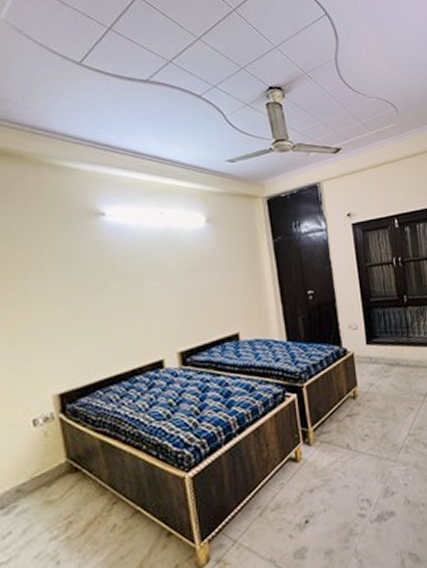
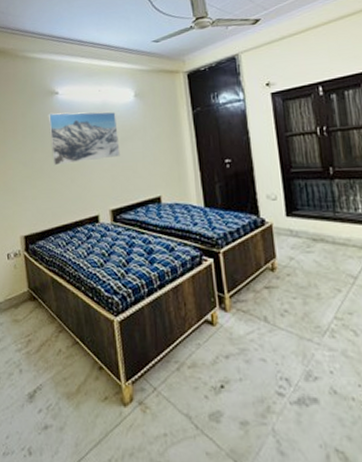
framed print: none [90,238,189,304] -> present [48,112,120,166]

